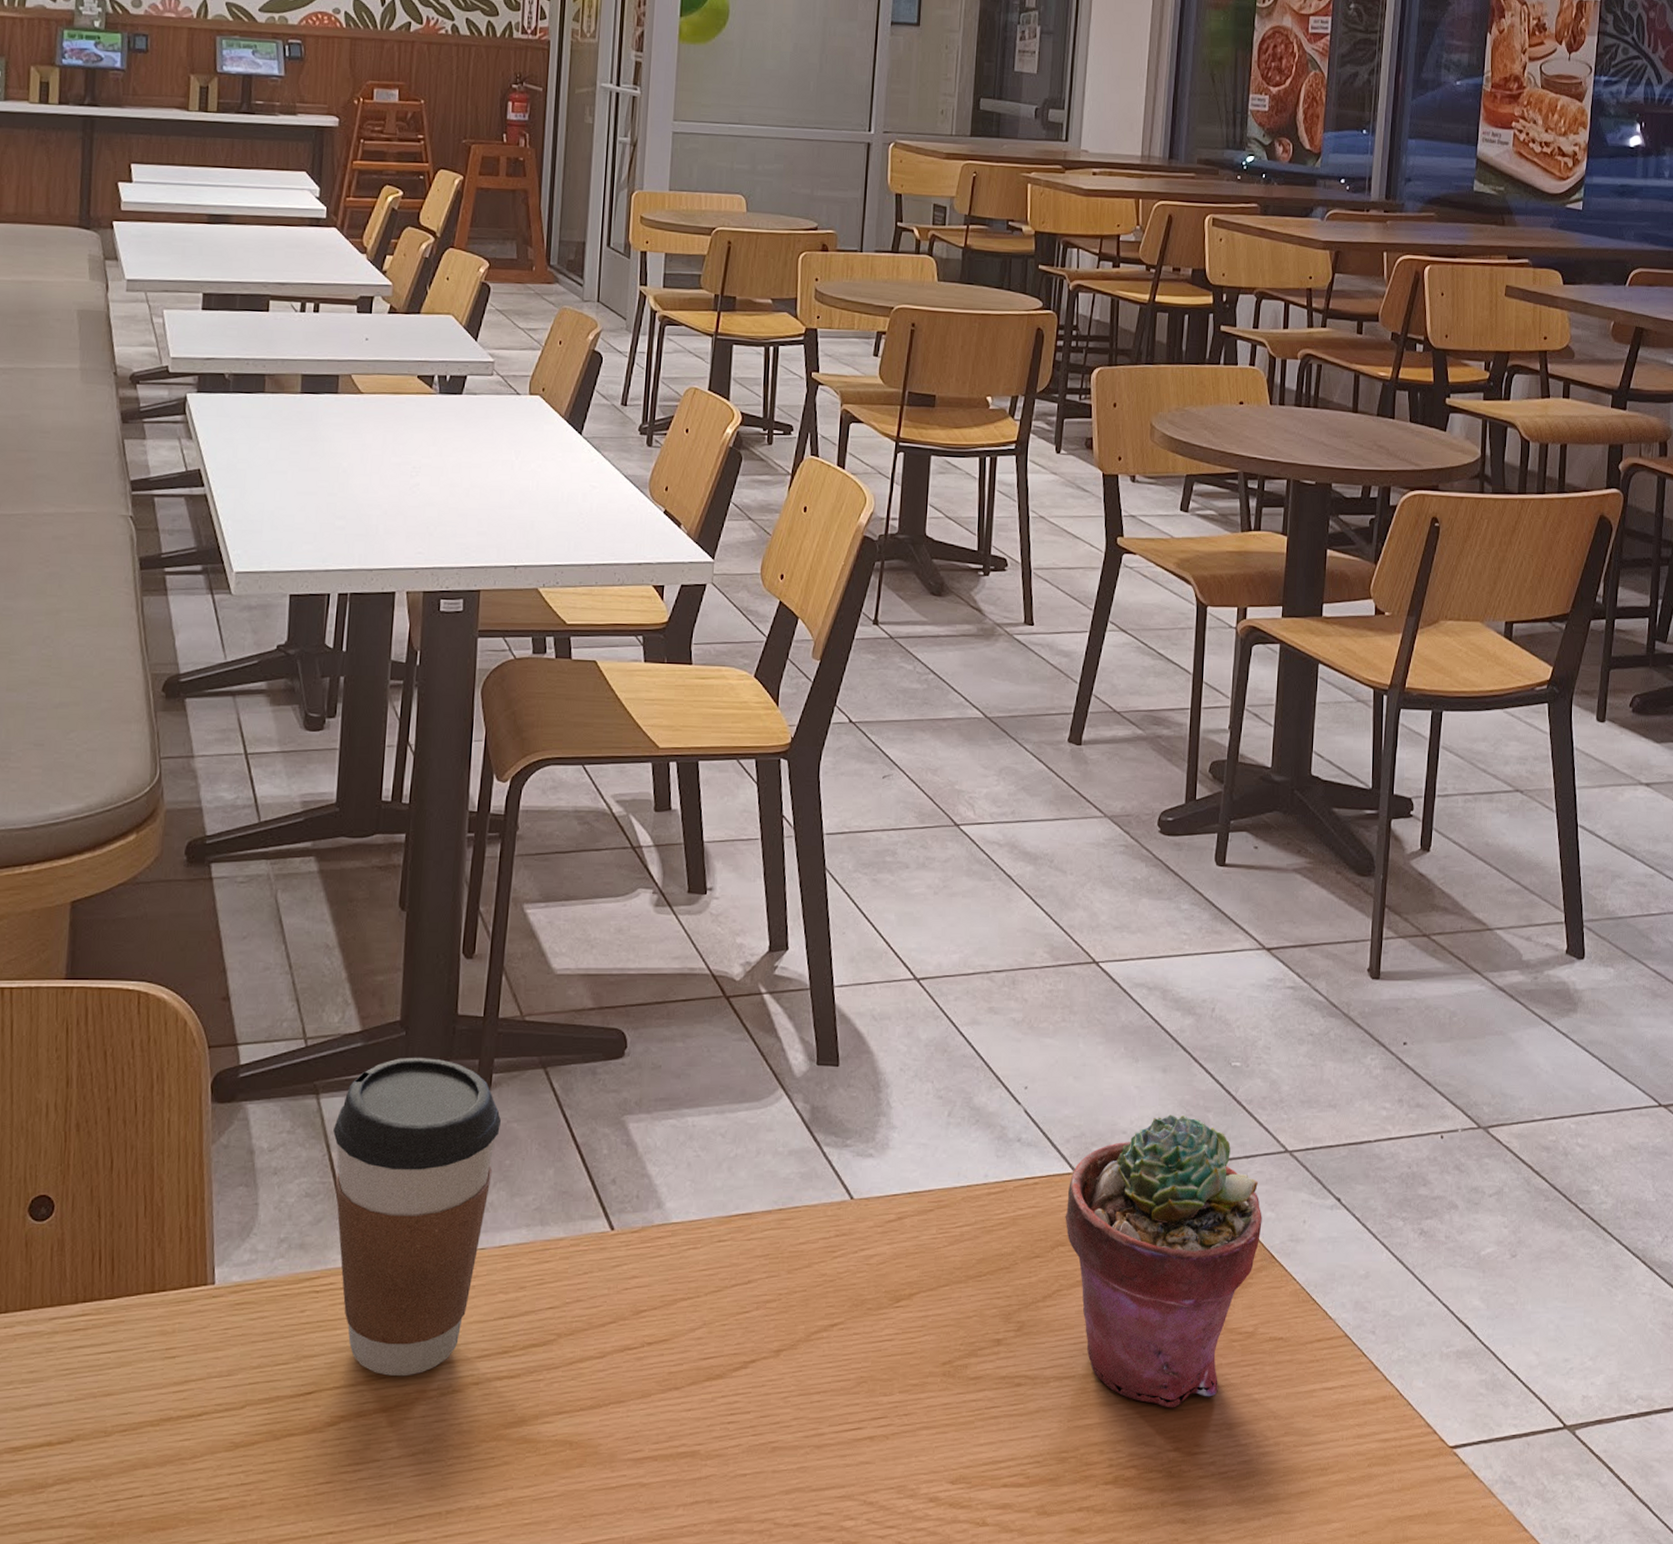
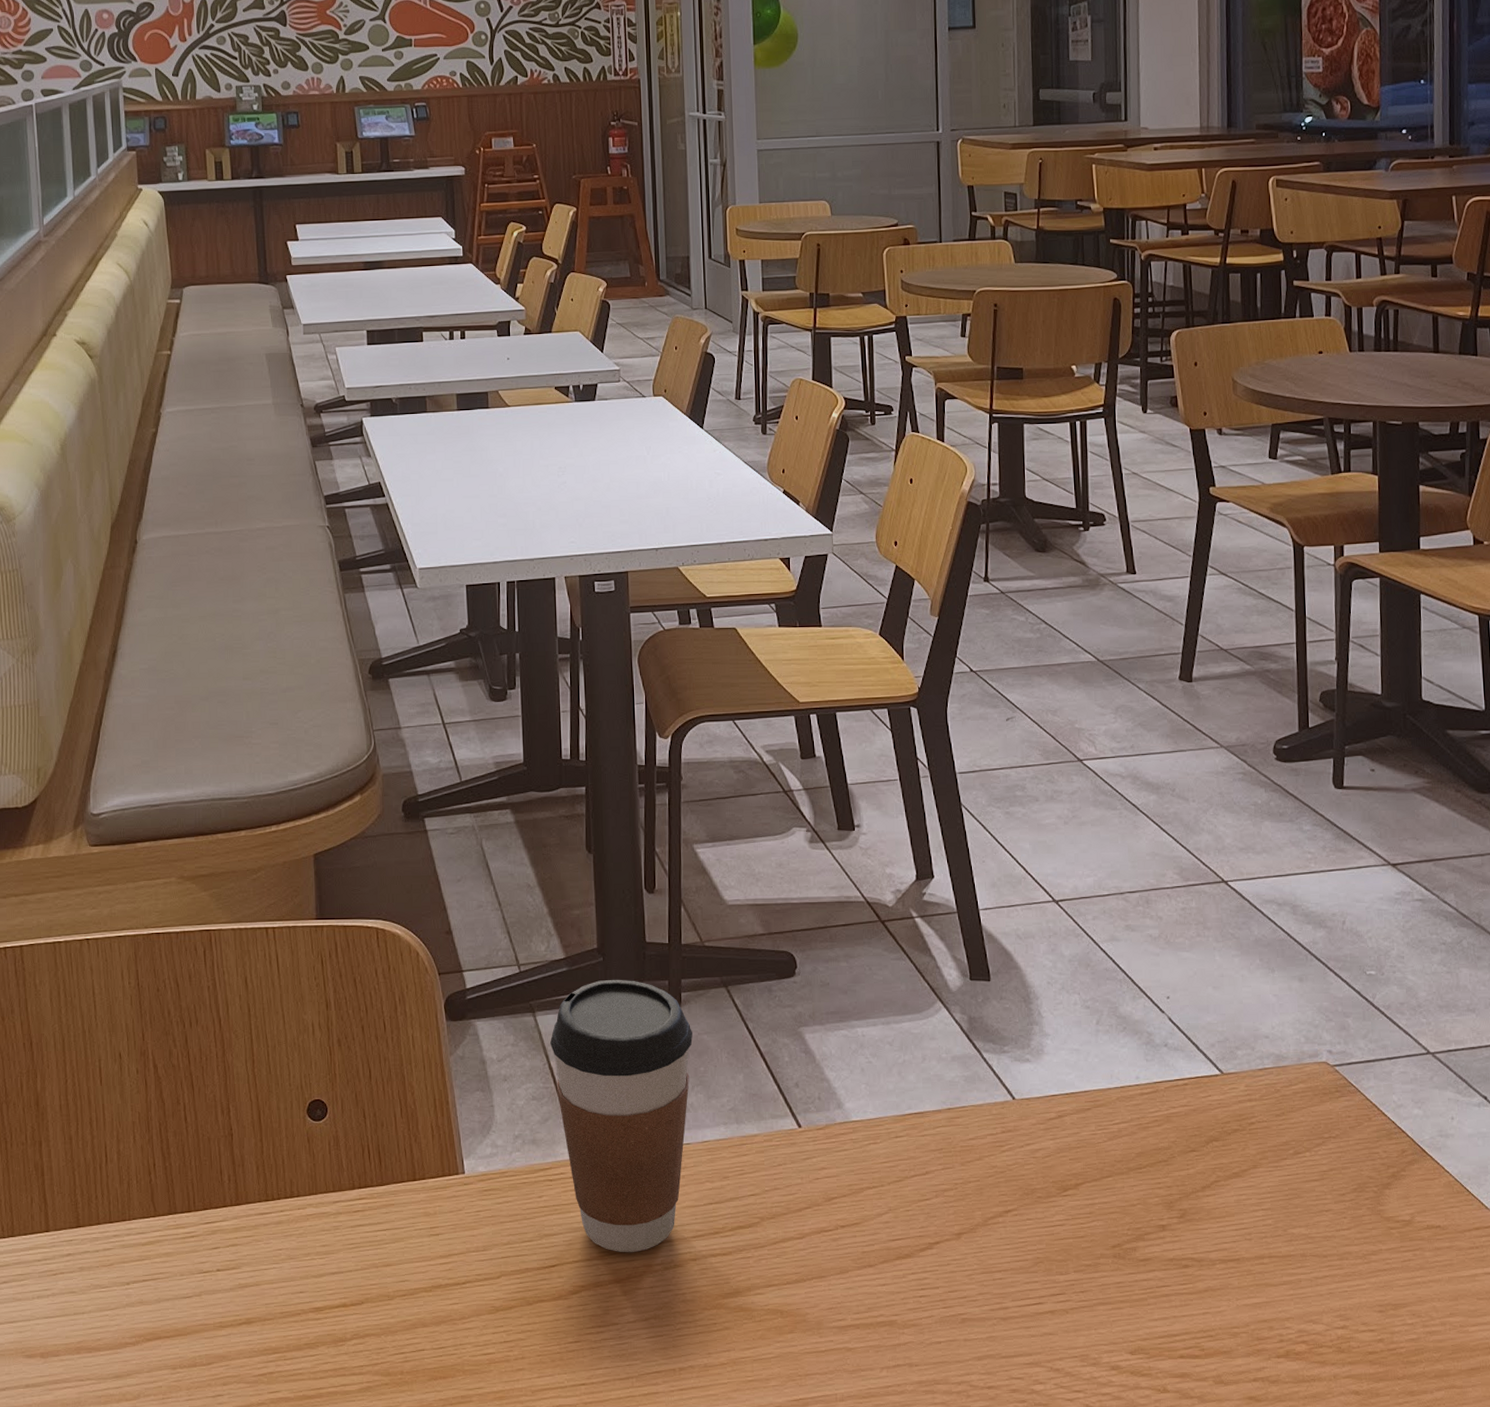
potted succulent: present [1065,1114,1262,1408] -> none [1216,1020,1410,1290]

